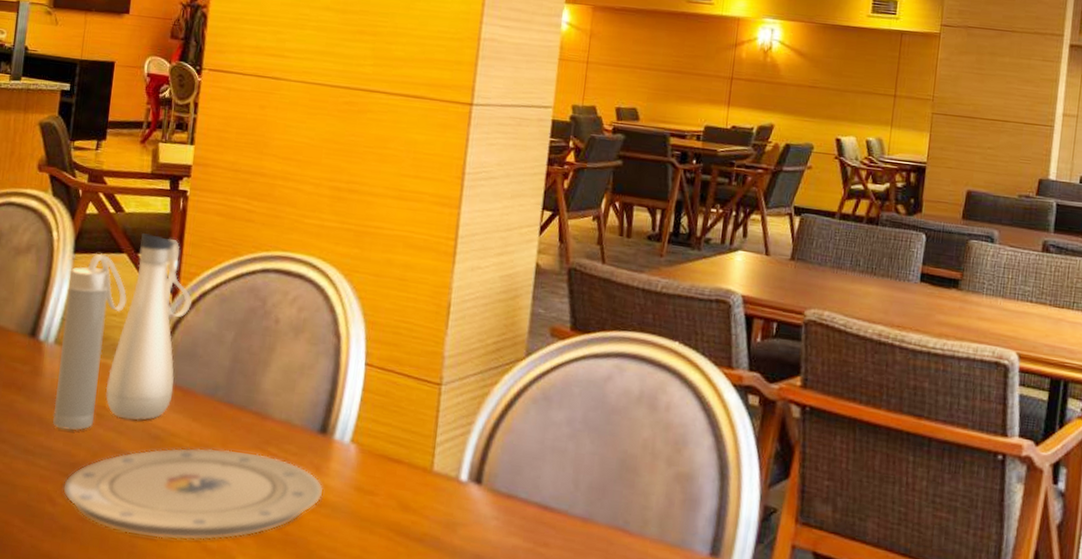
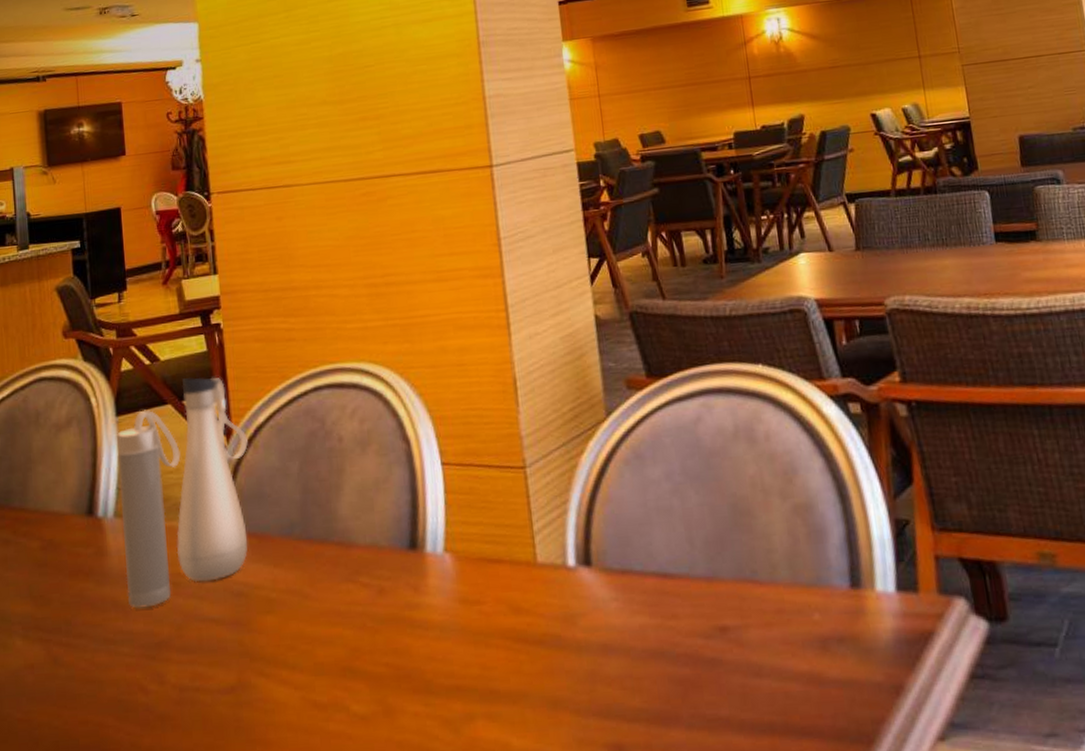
plate: present [63,448,324,540] -> none [152,587,427,707]

